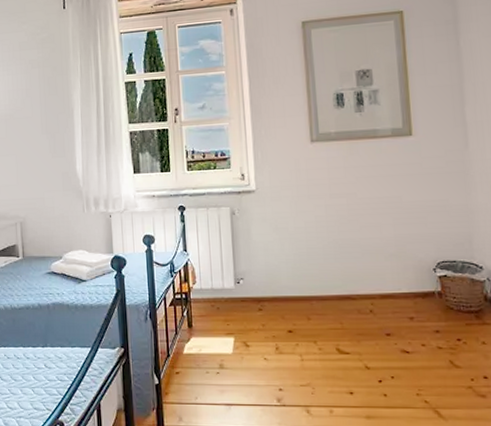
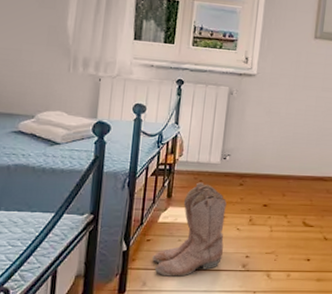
boots: none [184,310,254,412] -> present [152,182,227,277]

